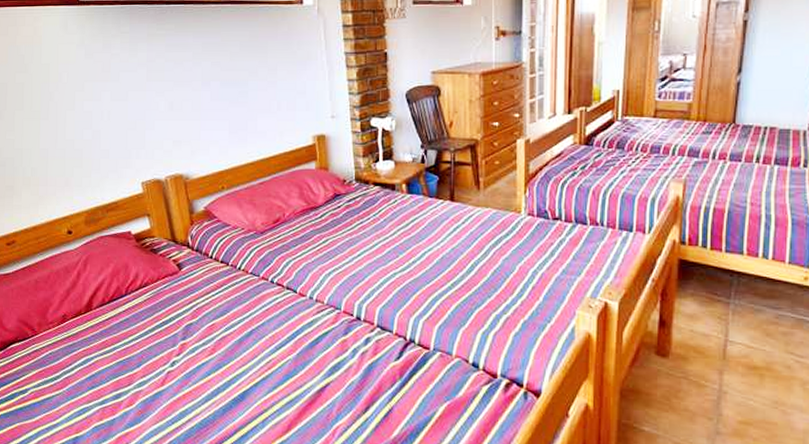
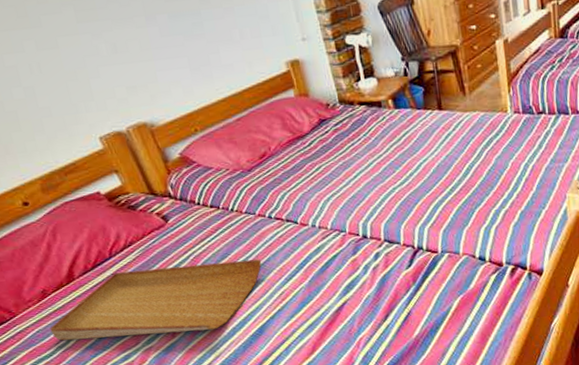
tray: none [61,310,257,386] -> present [49,259,262,341]

